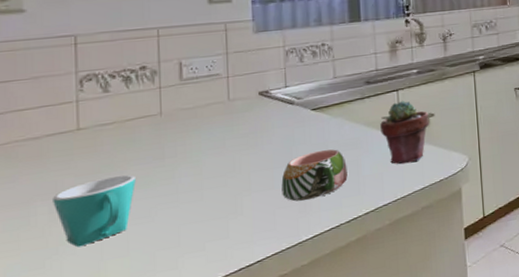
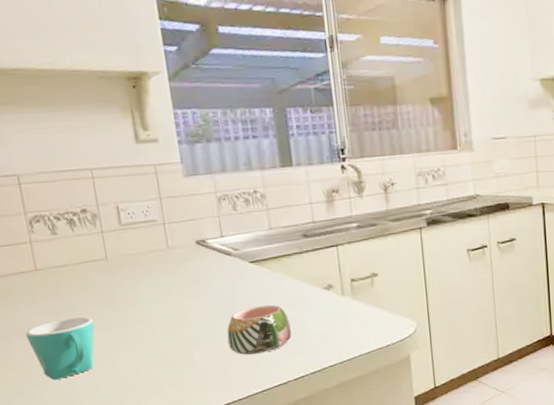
potted succulent: present [380,100,430,164] -> none [321,257,373,326]

